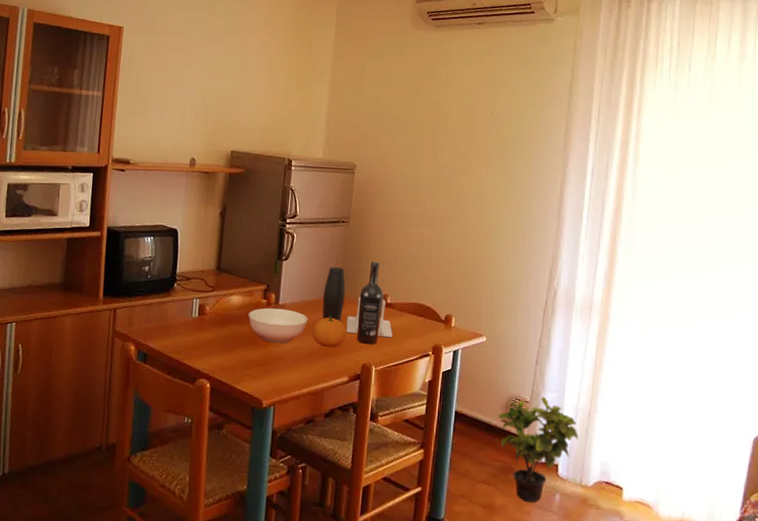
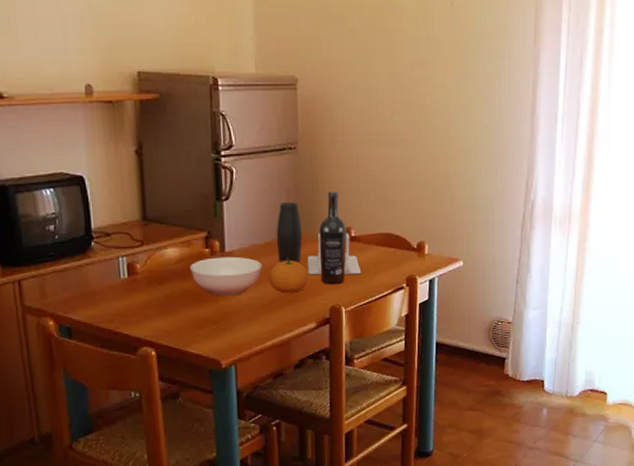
potted plant: present [498,396,578,502] -> none [481,315,563,421]

